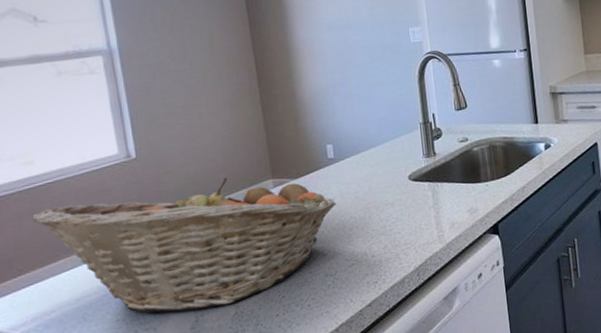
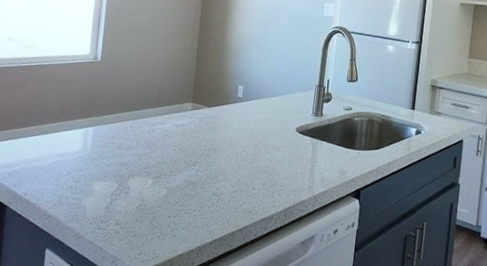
fruit basket: present [32,178,337,314] -> none [21,84,236,197]

